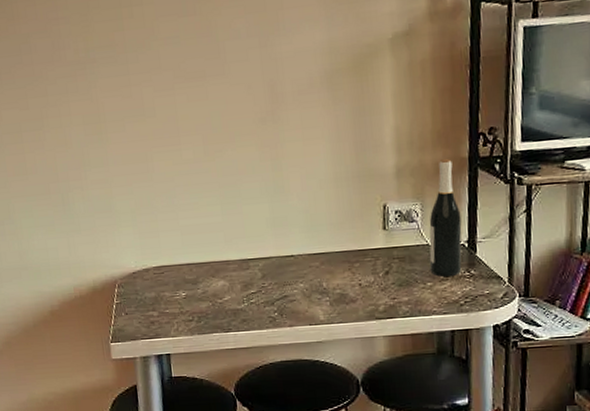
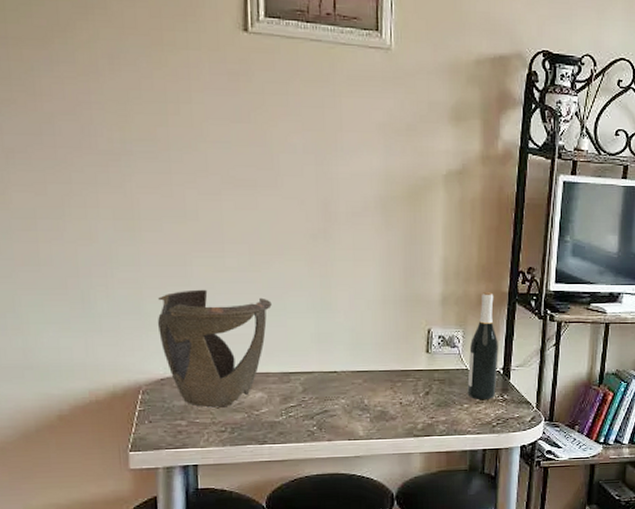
decorative bowl: none [126,183,227,298] -> present [157,289,272,408]

